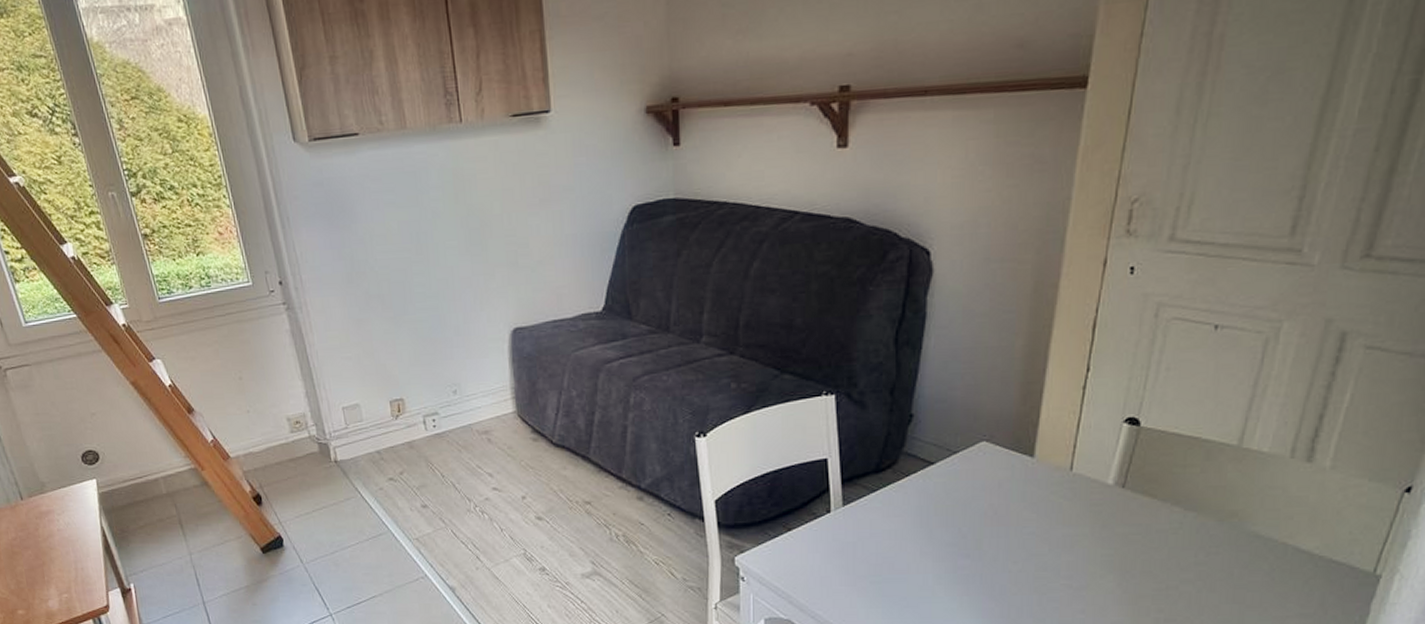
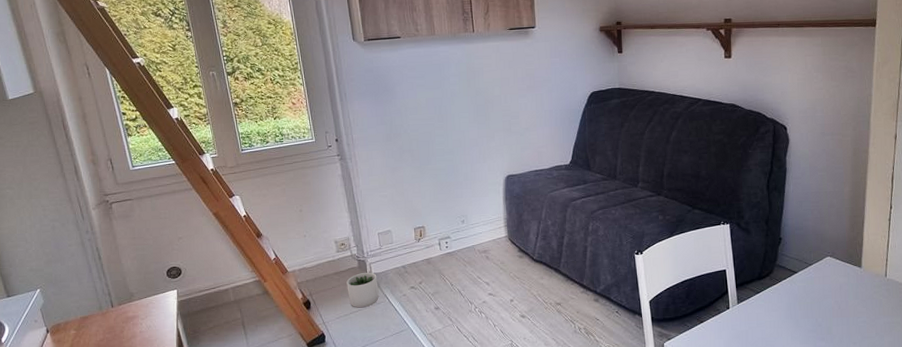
planter: none [305,458,348,505] -> present [346,272,379,308]

